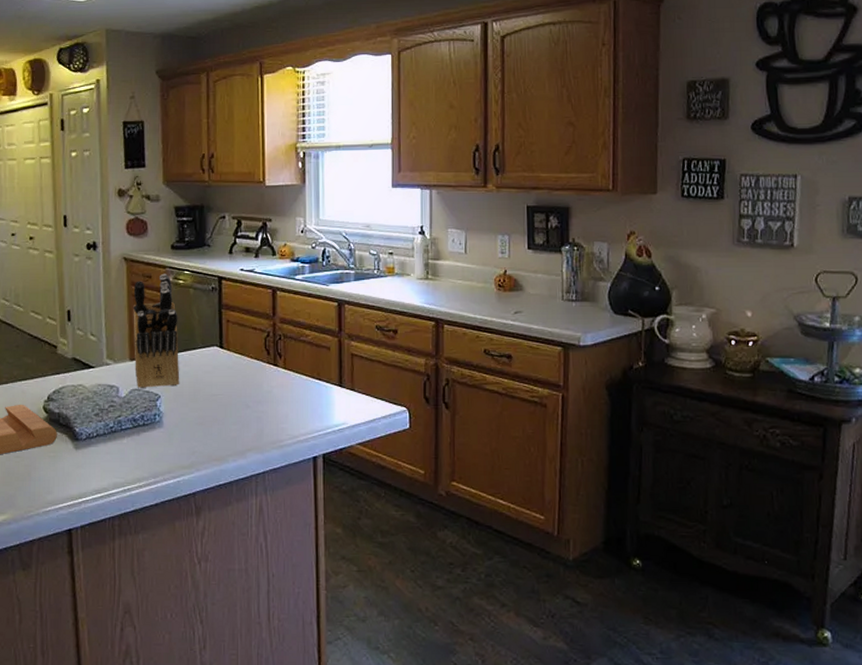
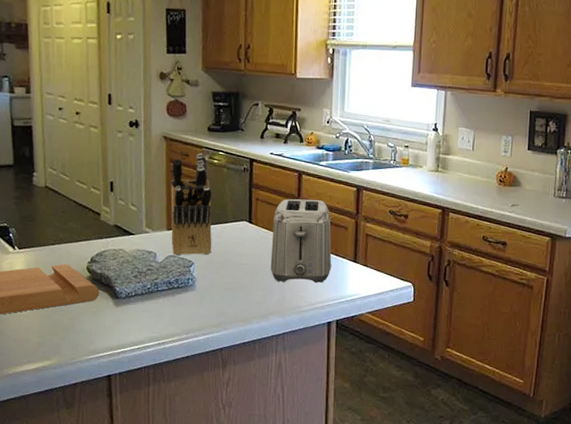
toaster: none [245,318,314,413] -> present [270,199,332,283]

